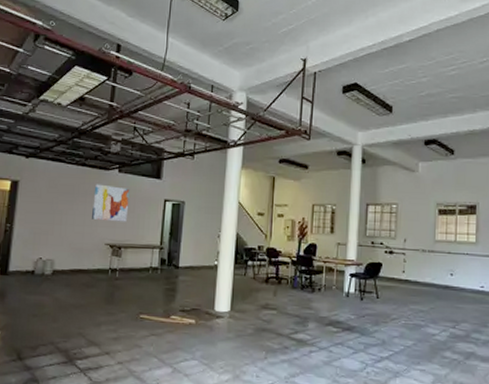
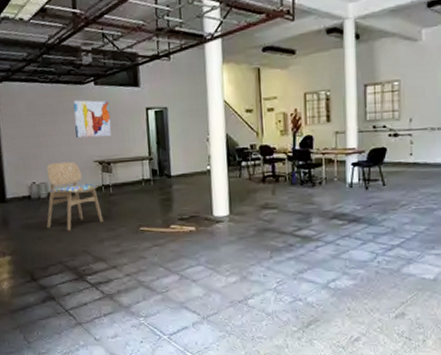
dining chair: none [45,241,107,311] -> present [46,161,104,231]

